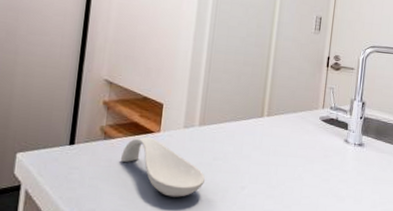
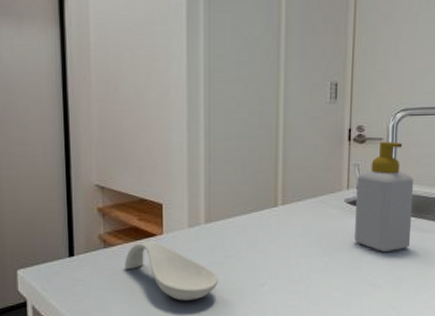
soap bottle: none [325,71,377,167] -> present [354,141,414,252]

